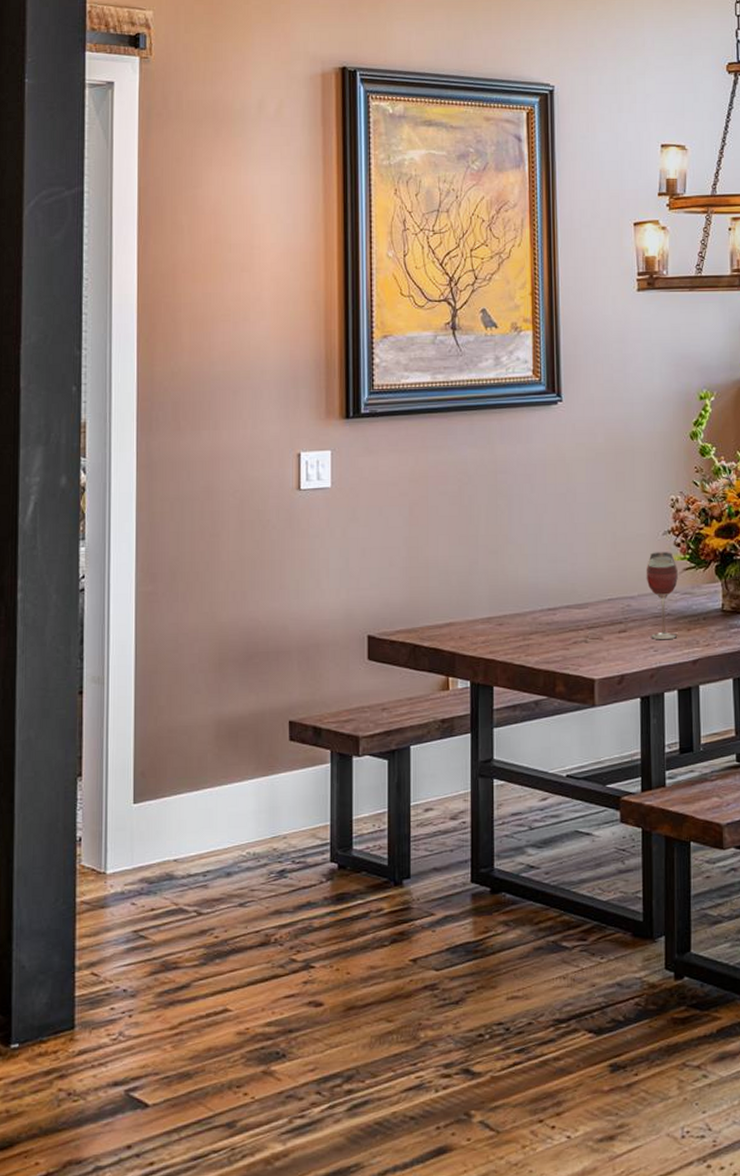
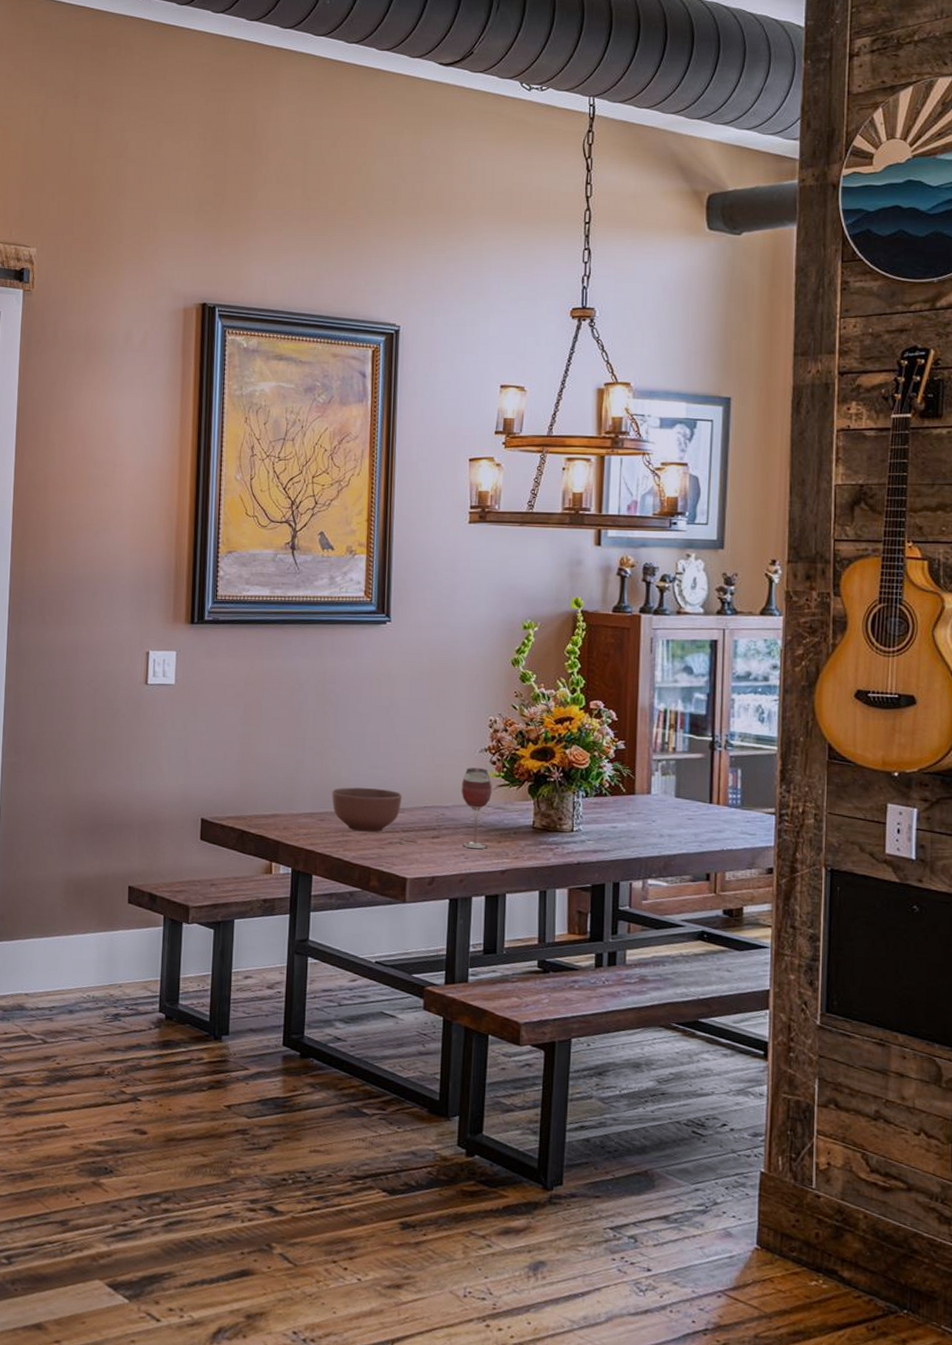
bowl: none [509,584,585,633] -> present [331,787,403,832]

